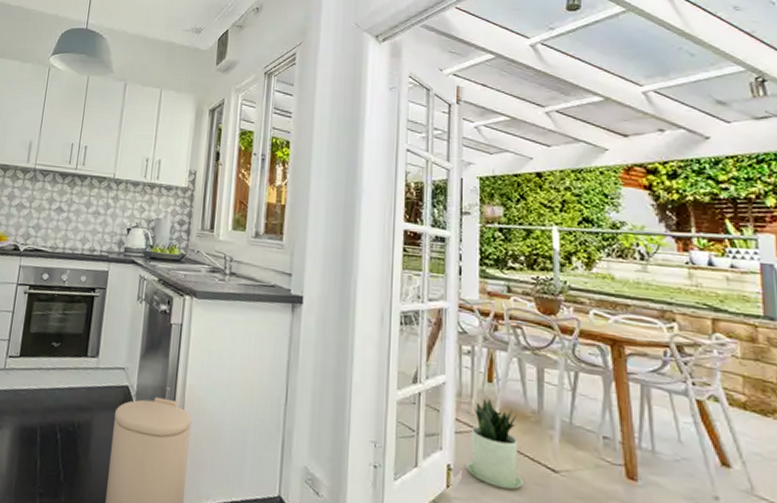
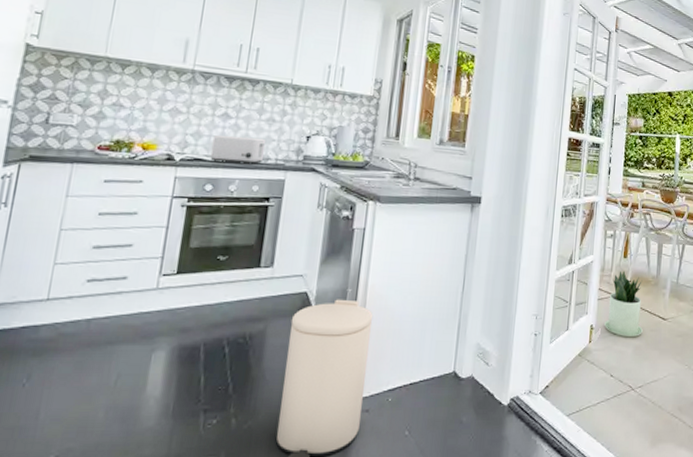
toaster: none [47,227,93,255] -> present [210,134,267,164]

